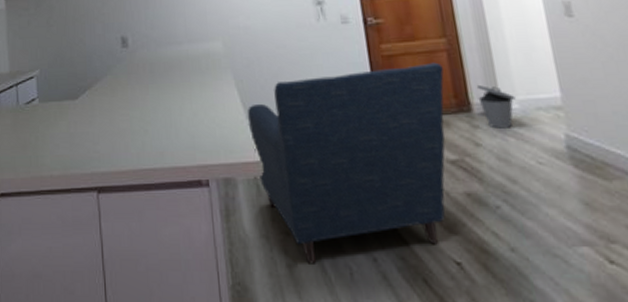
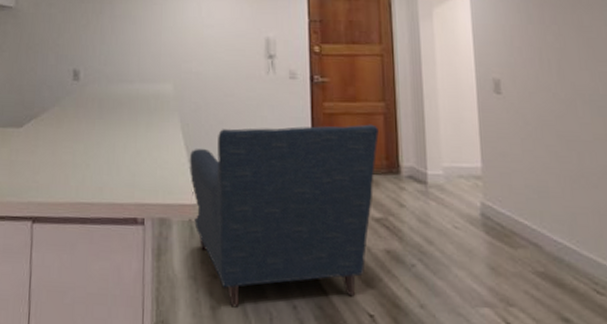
trash can: present [476,84,516,129] -> none [407,149,441,193]

